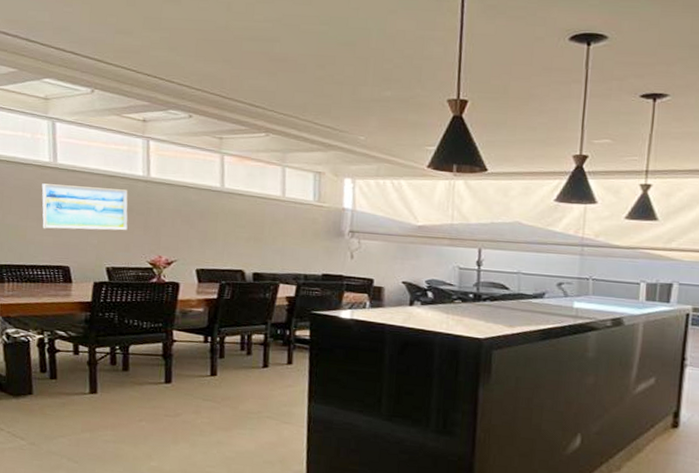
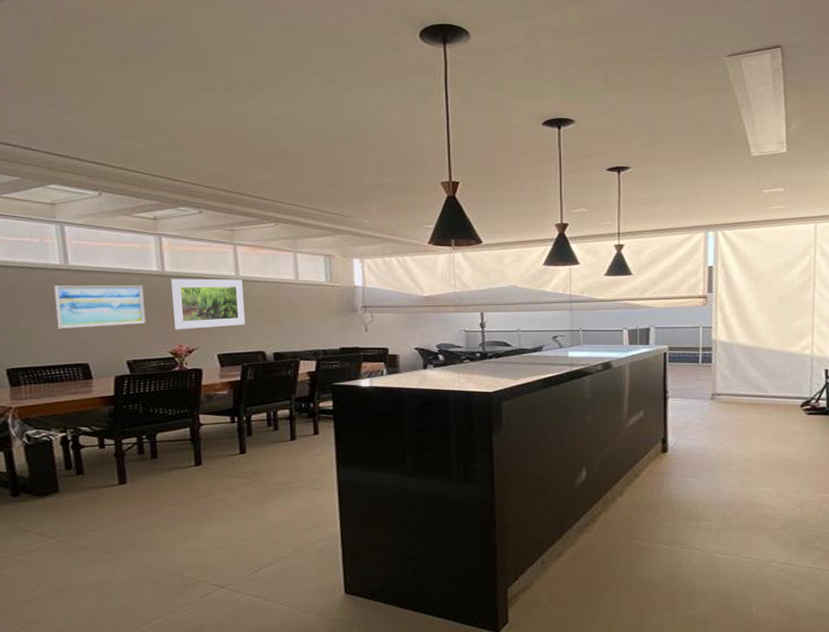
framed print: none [155,185,228,241] -> present [170,278,246,330]

